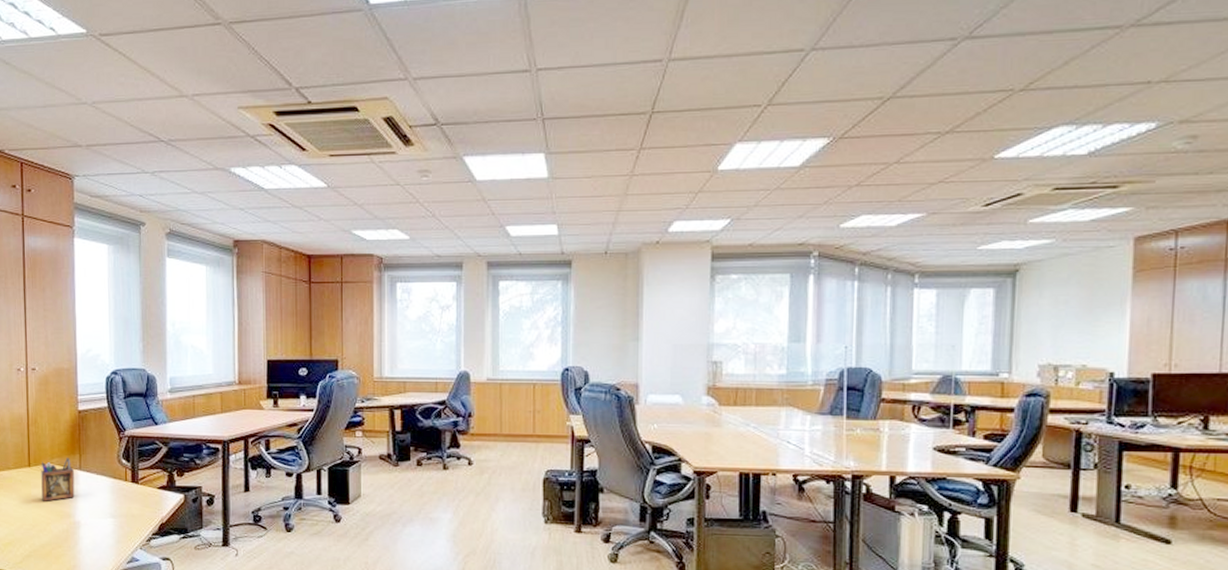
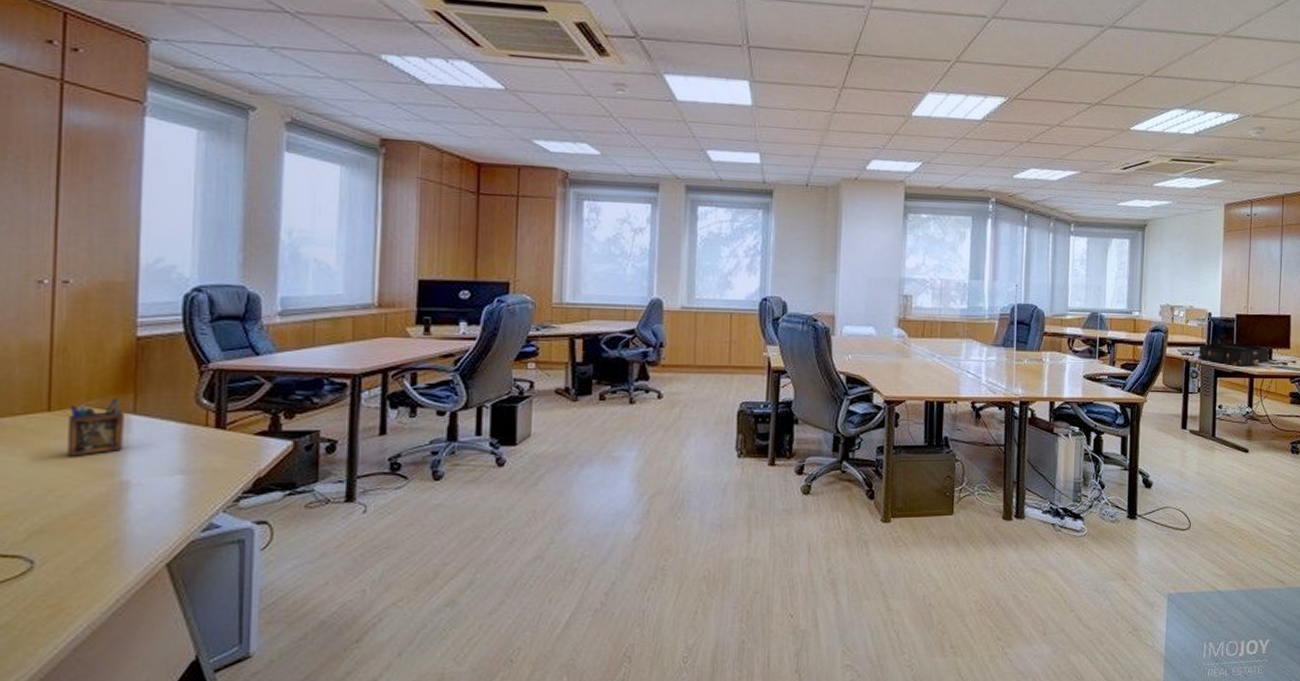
printer: none [1092,408,1205,439] -> present [1197,342,1270,367]

